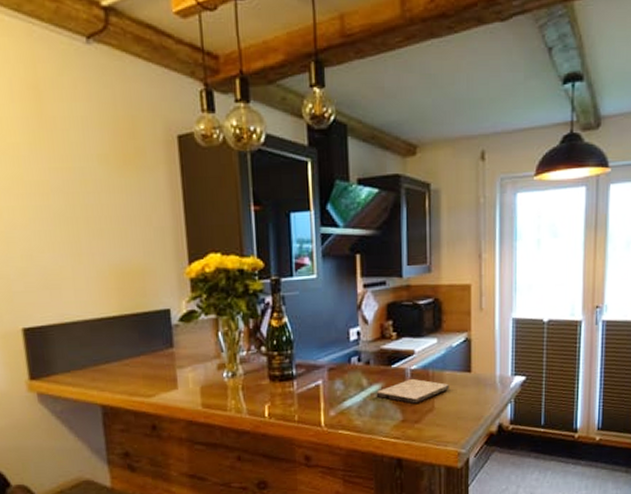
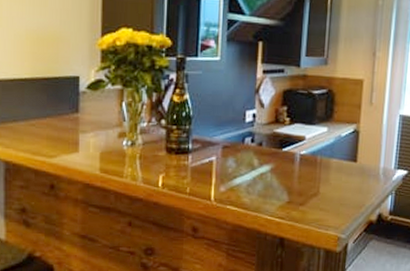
cutting board: present [376,378,449,404] -> none [265,162,335,187]

